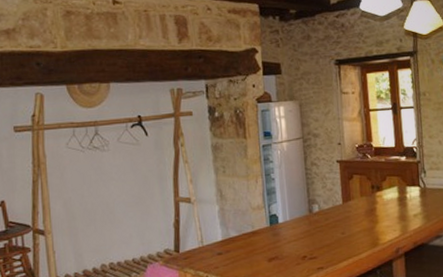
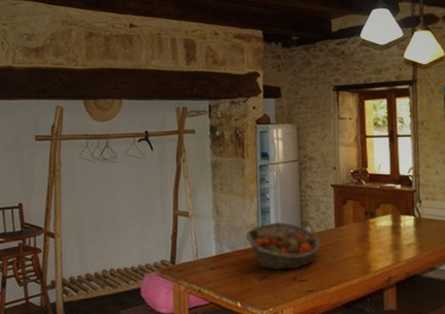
fruit basket: none [251,201,330,251] -> present [245,221,322,271]

